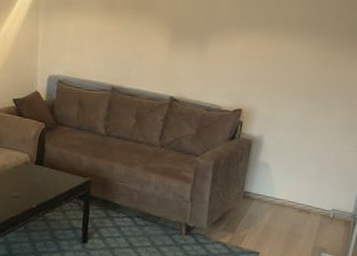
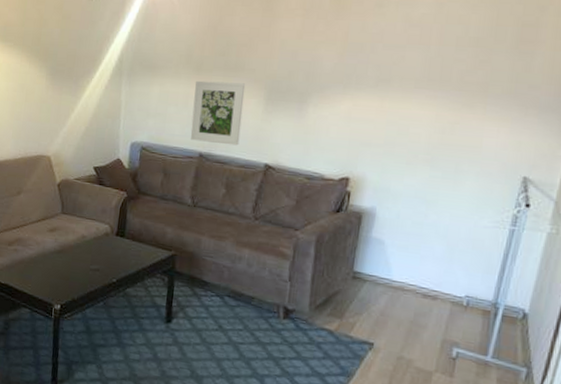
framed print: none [103,17,154,80] -> present [190,80,246,146]

